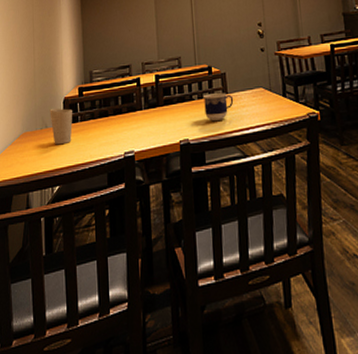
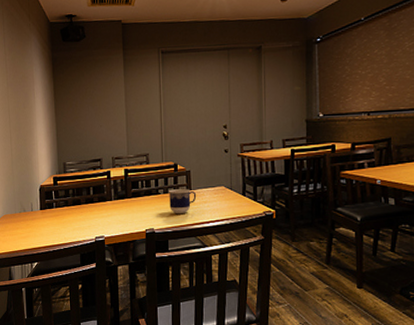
cup: present [49,108,73,145] -> none [27,194,49,227]

